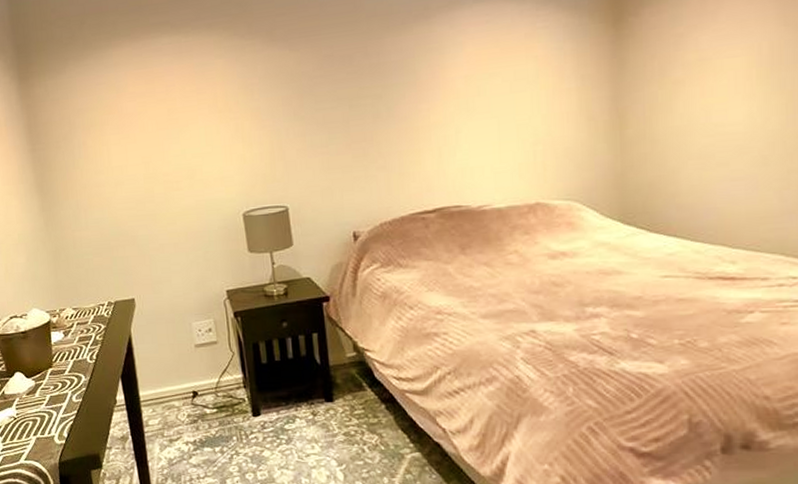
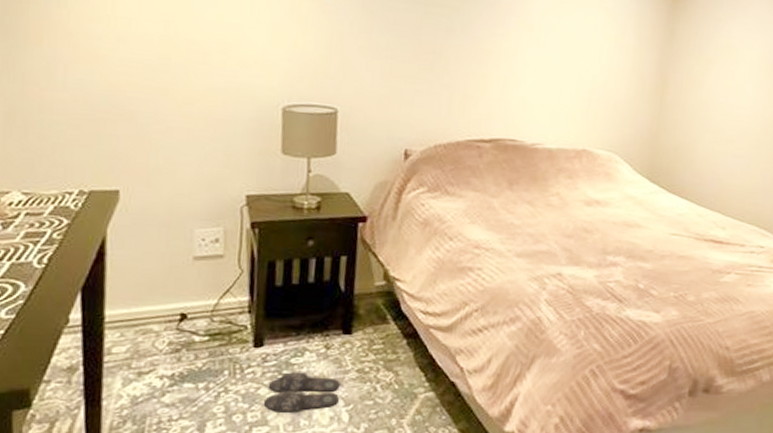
slippers: none [269,437,332,472] -> present [264,372,340,413]

